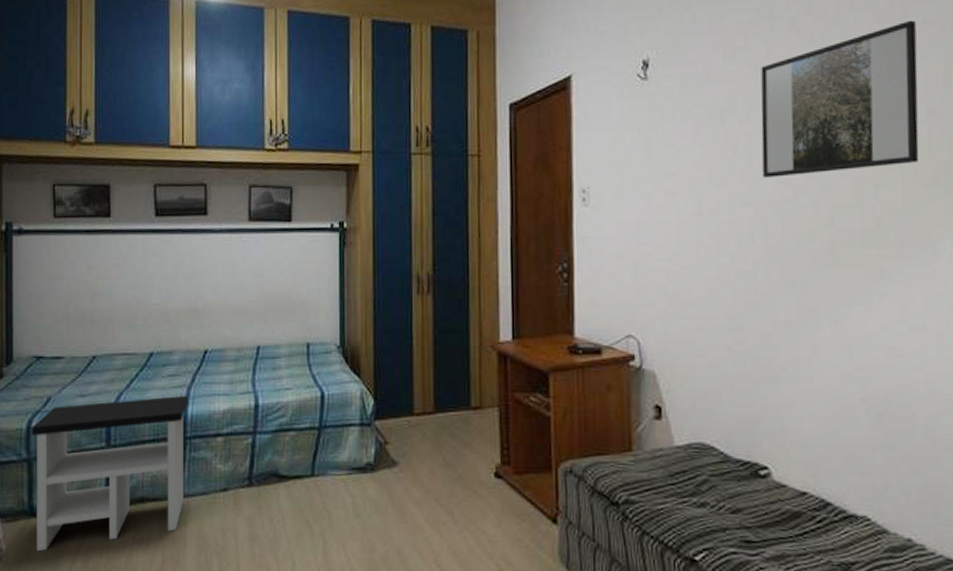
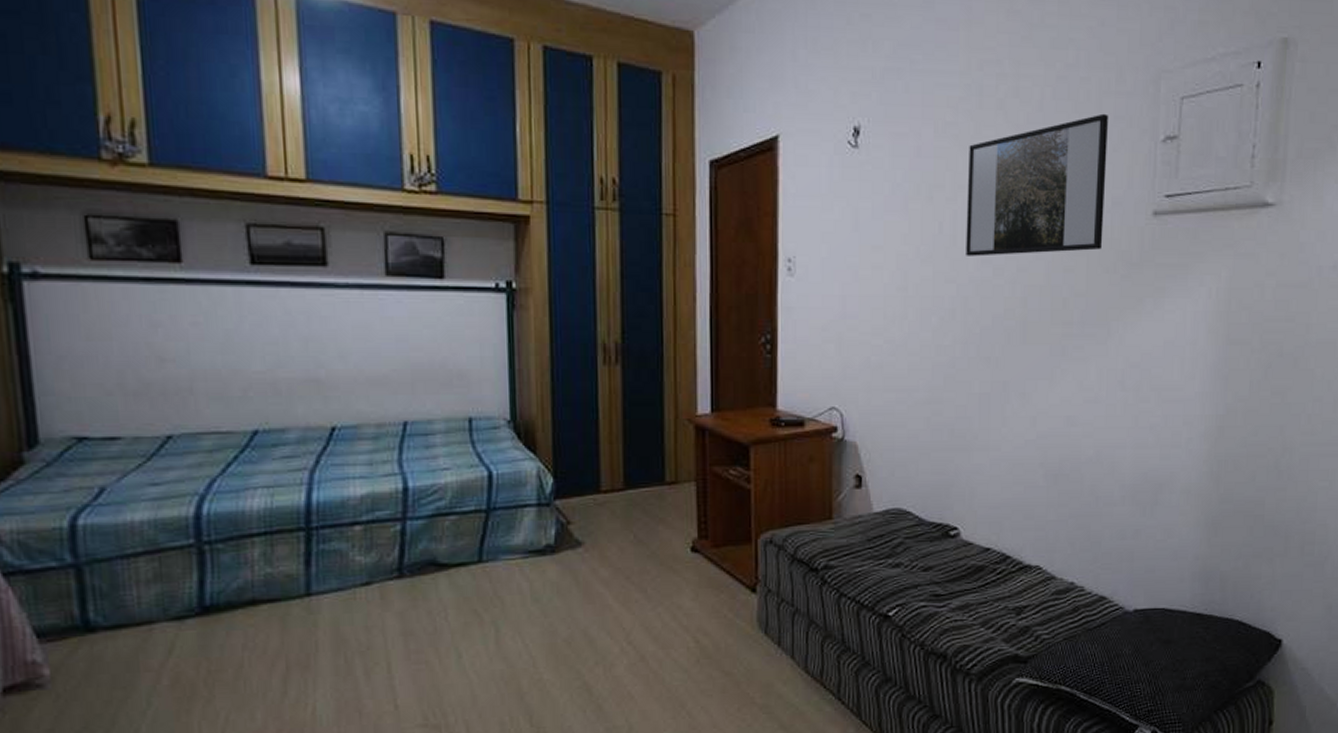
side table: present [31,395,188,552] -> none [77,479,312,673]

